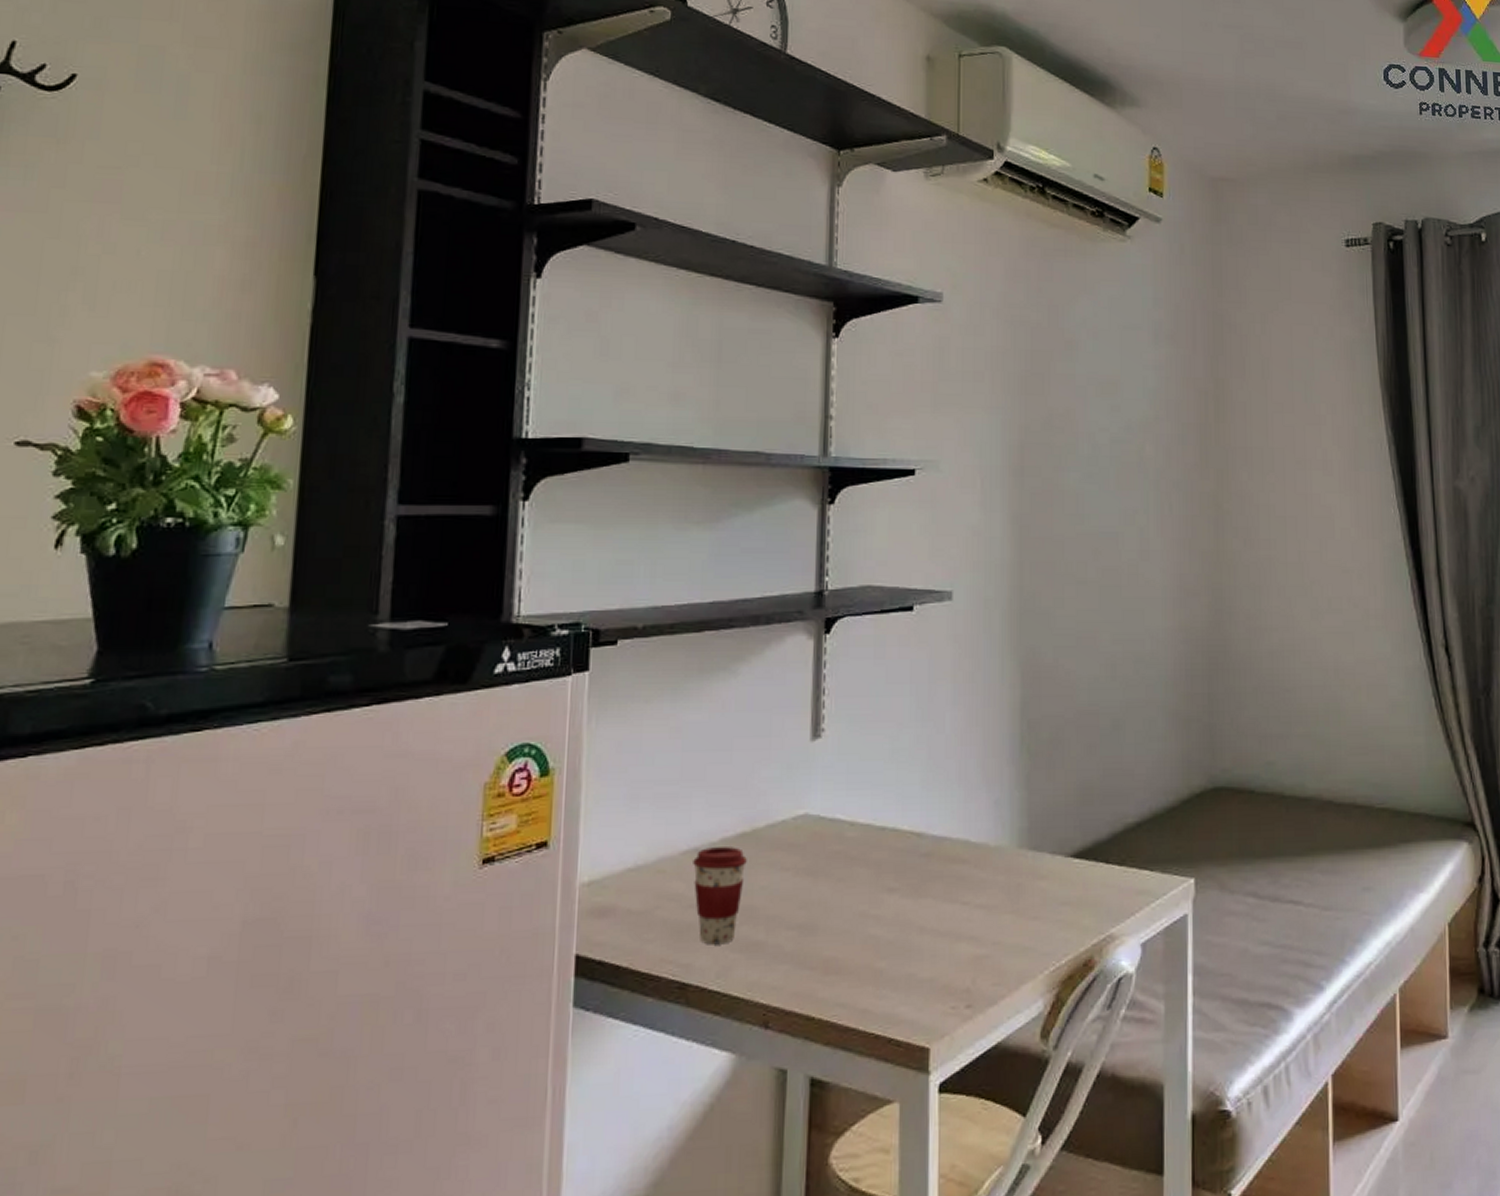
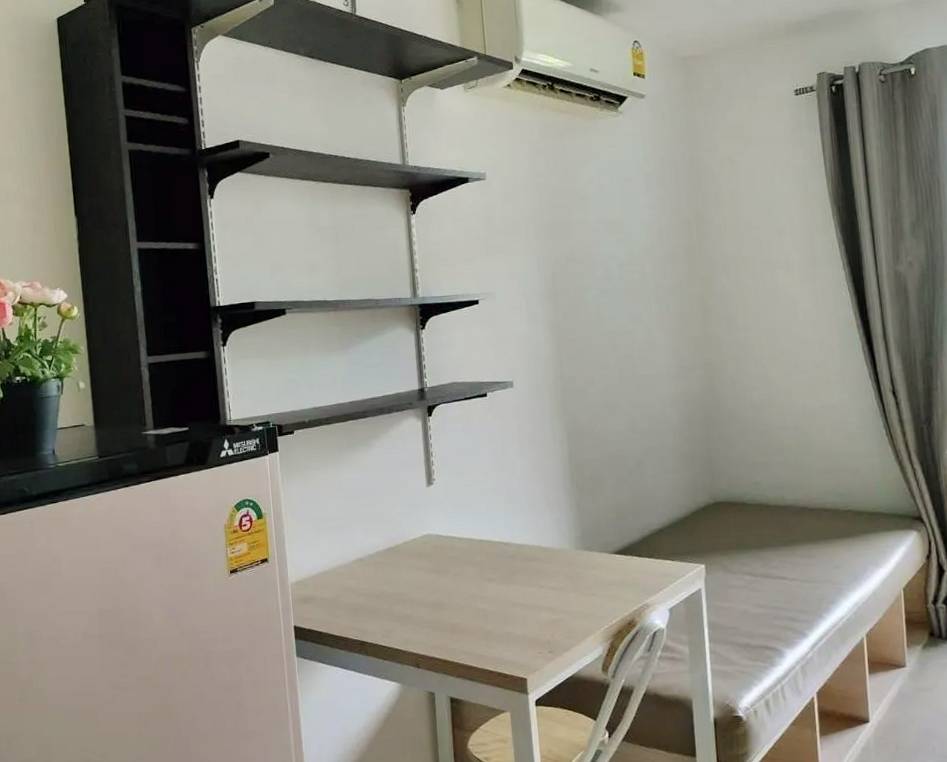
coffee cup: present [693,847,747,945] -> none [359,557,394,618]

